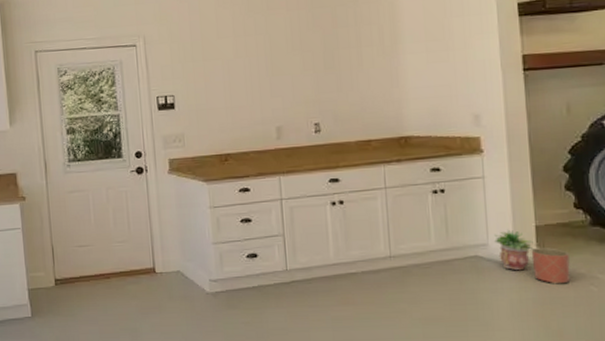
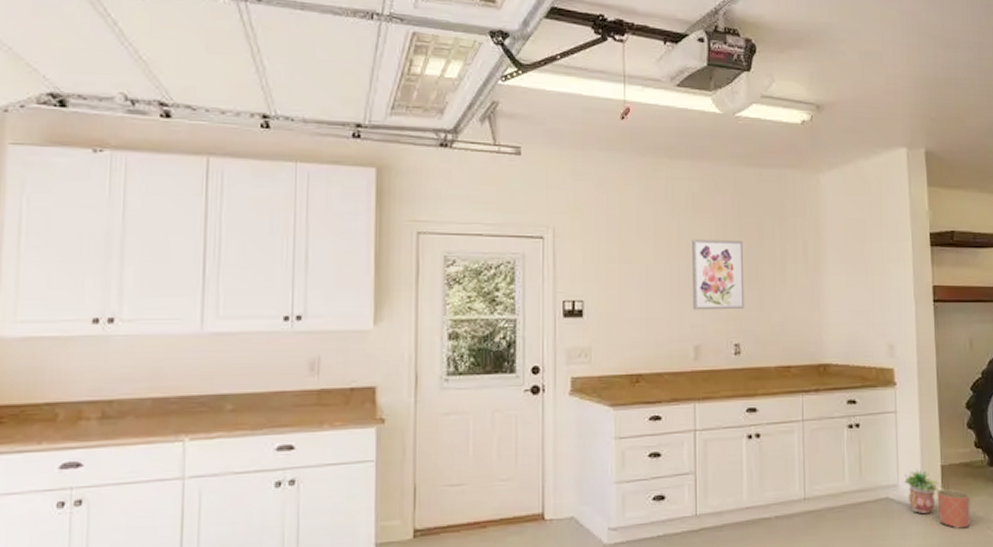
wall art: none [267,30,323,97] -> present [691,239,745,310]

